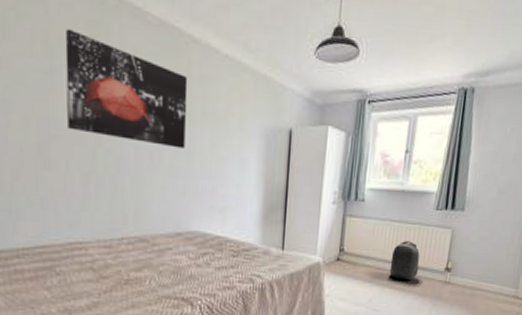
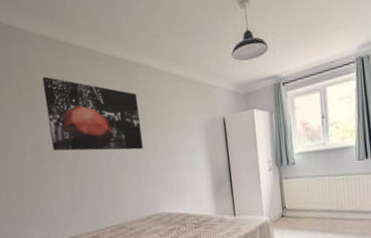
backpack: present [389,241,420,281] -> none [327,190,354,225]

